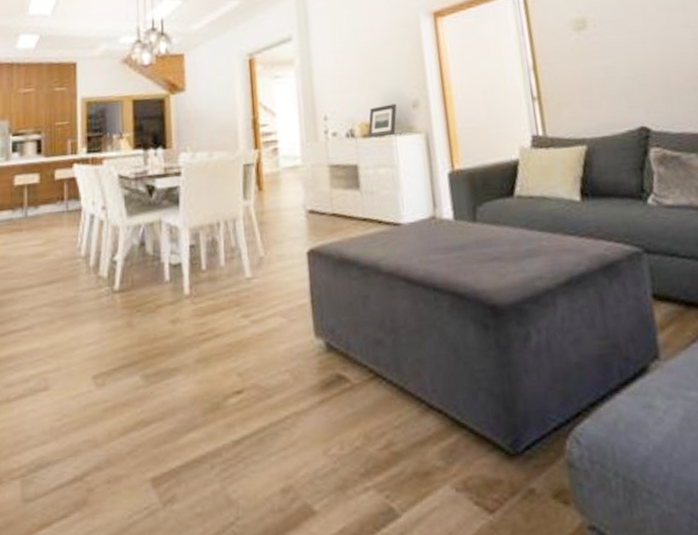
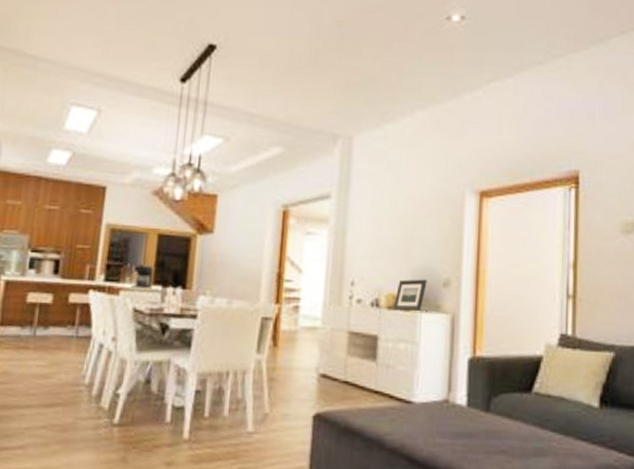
coffee maker: none [113,131,134,156] -> present [130,265,153,290]

